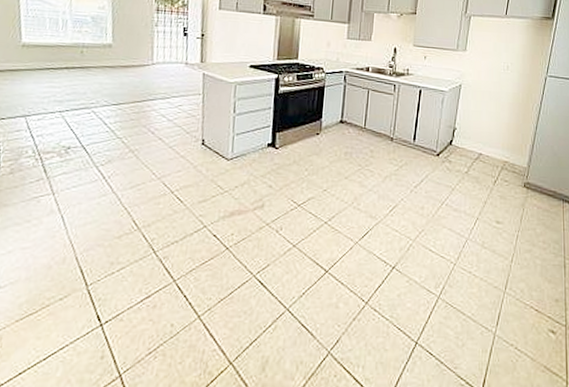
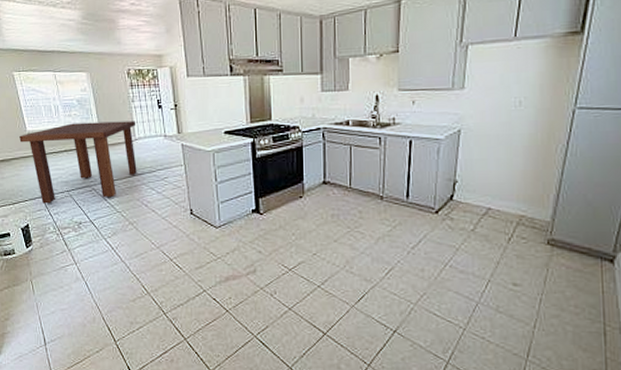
dining table: none [9,39,156,124] -> present [19,121,137,204]

